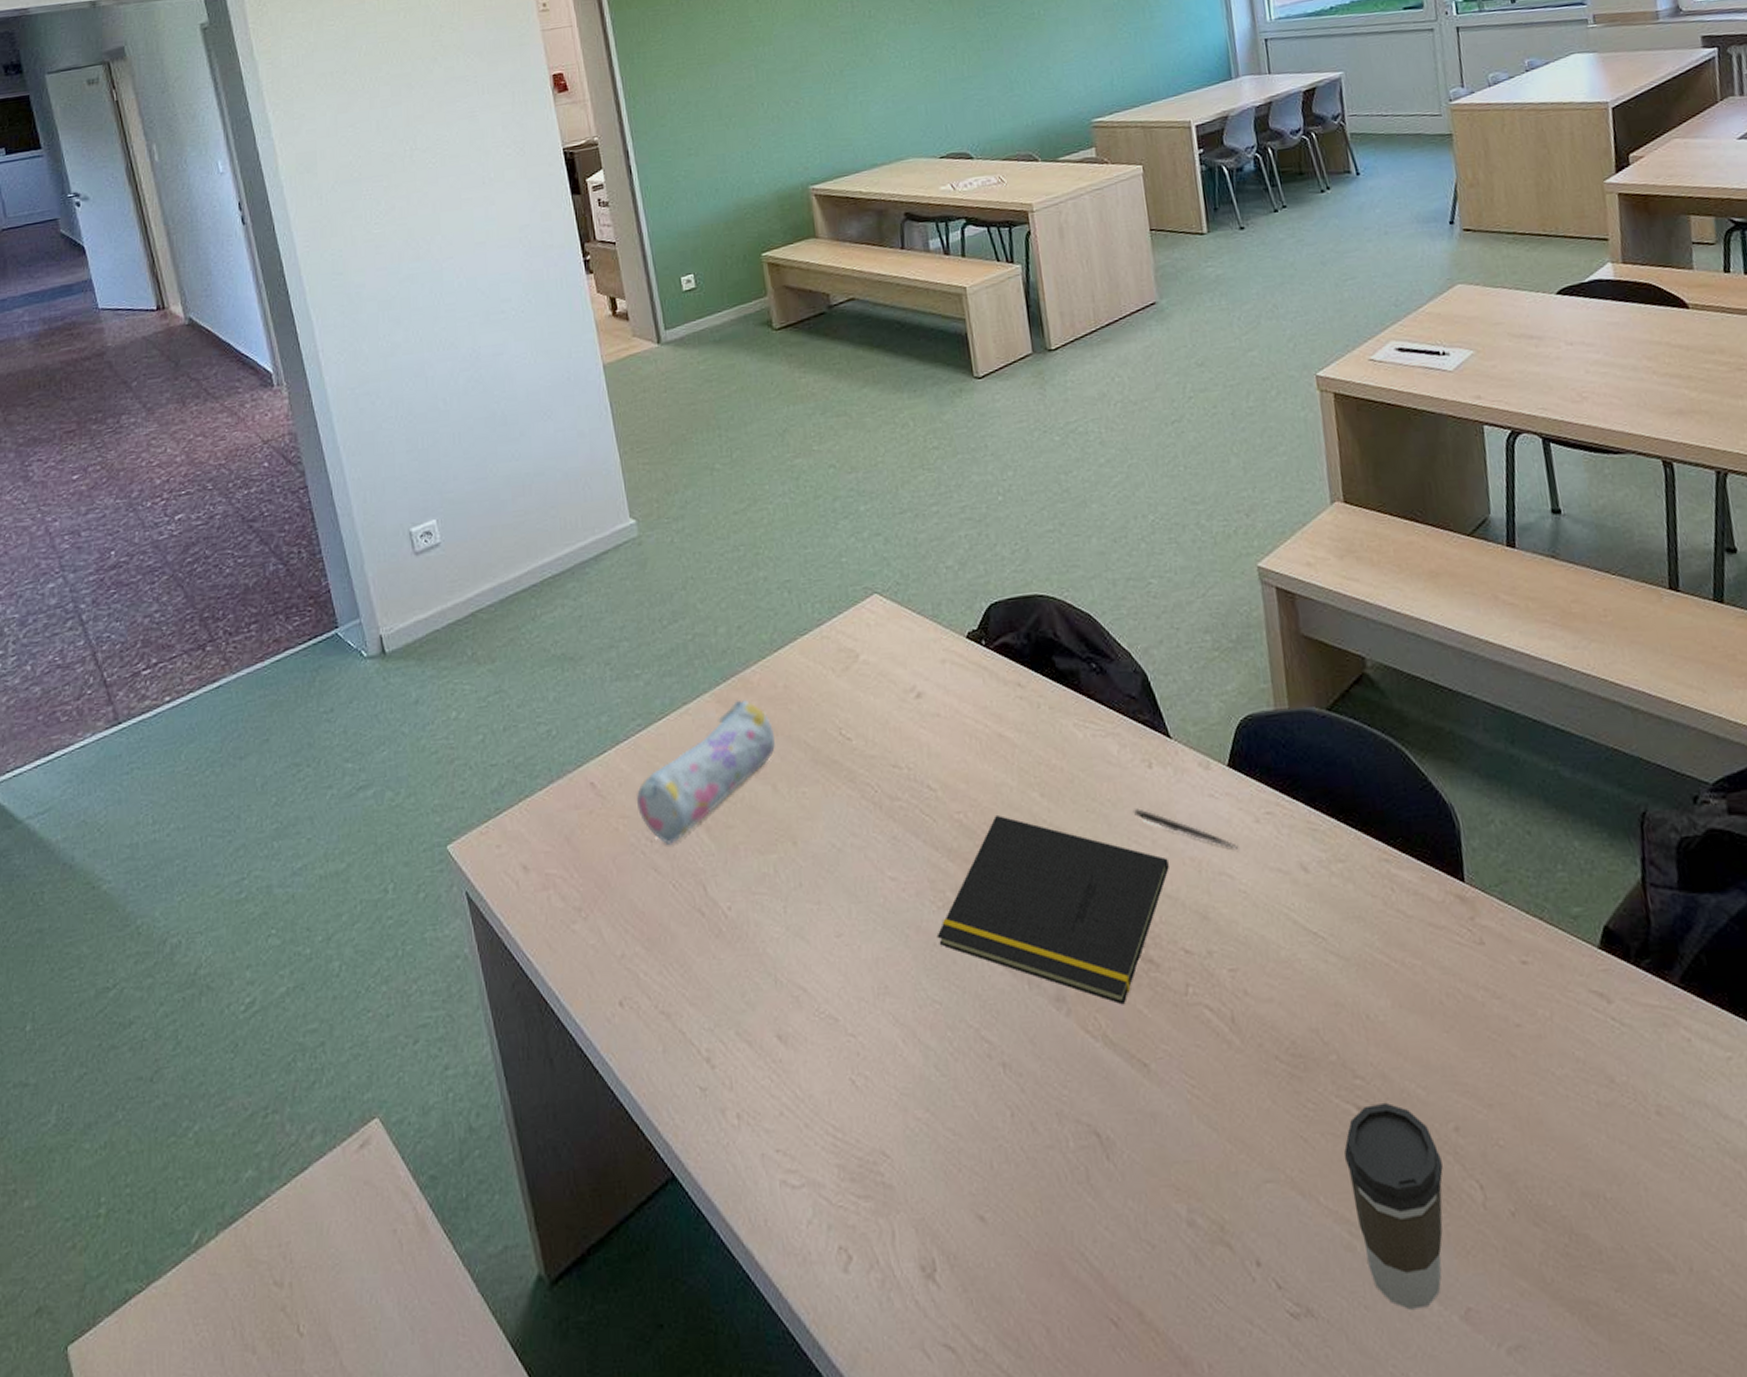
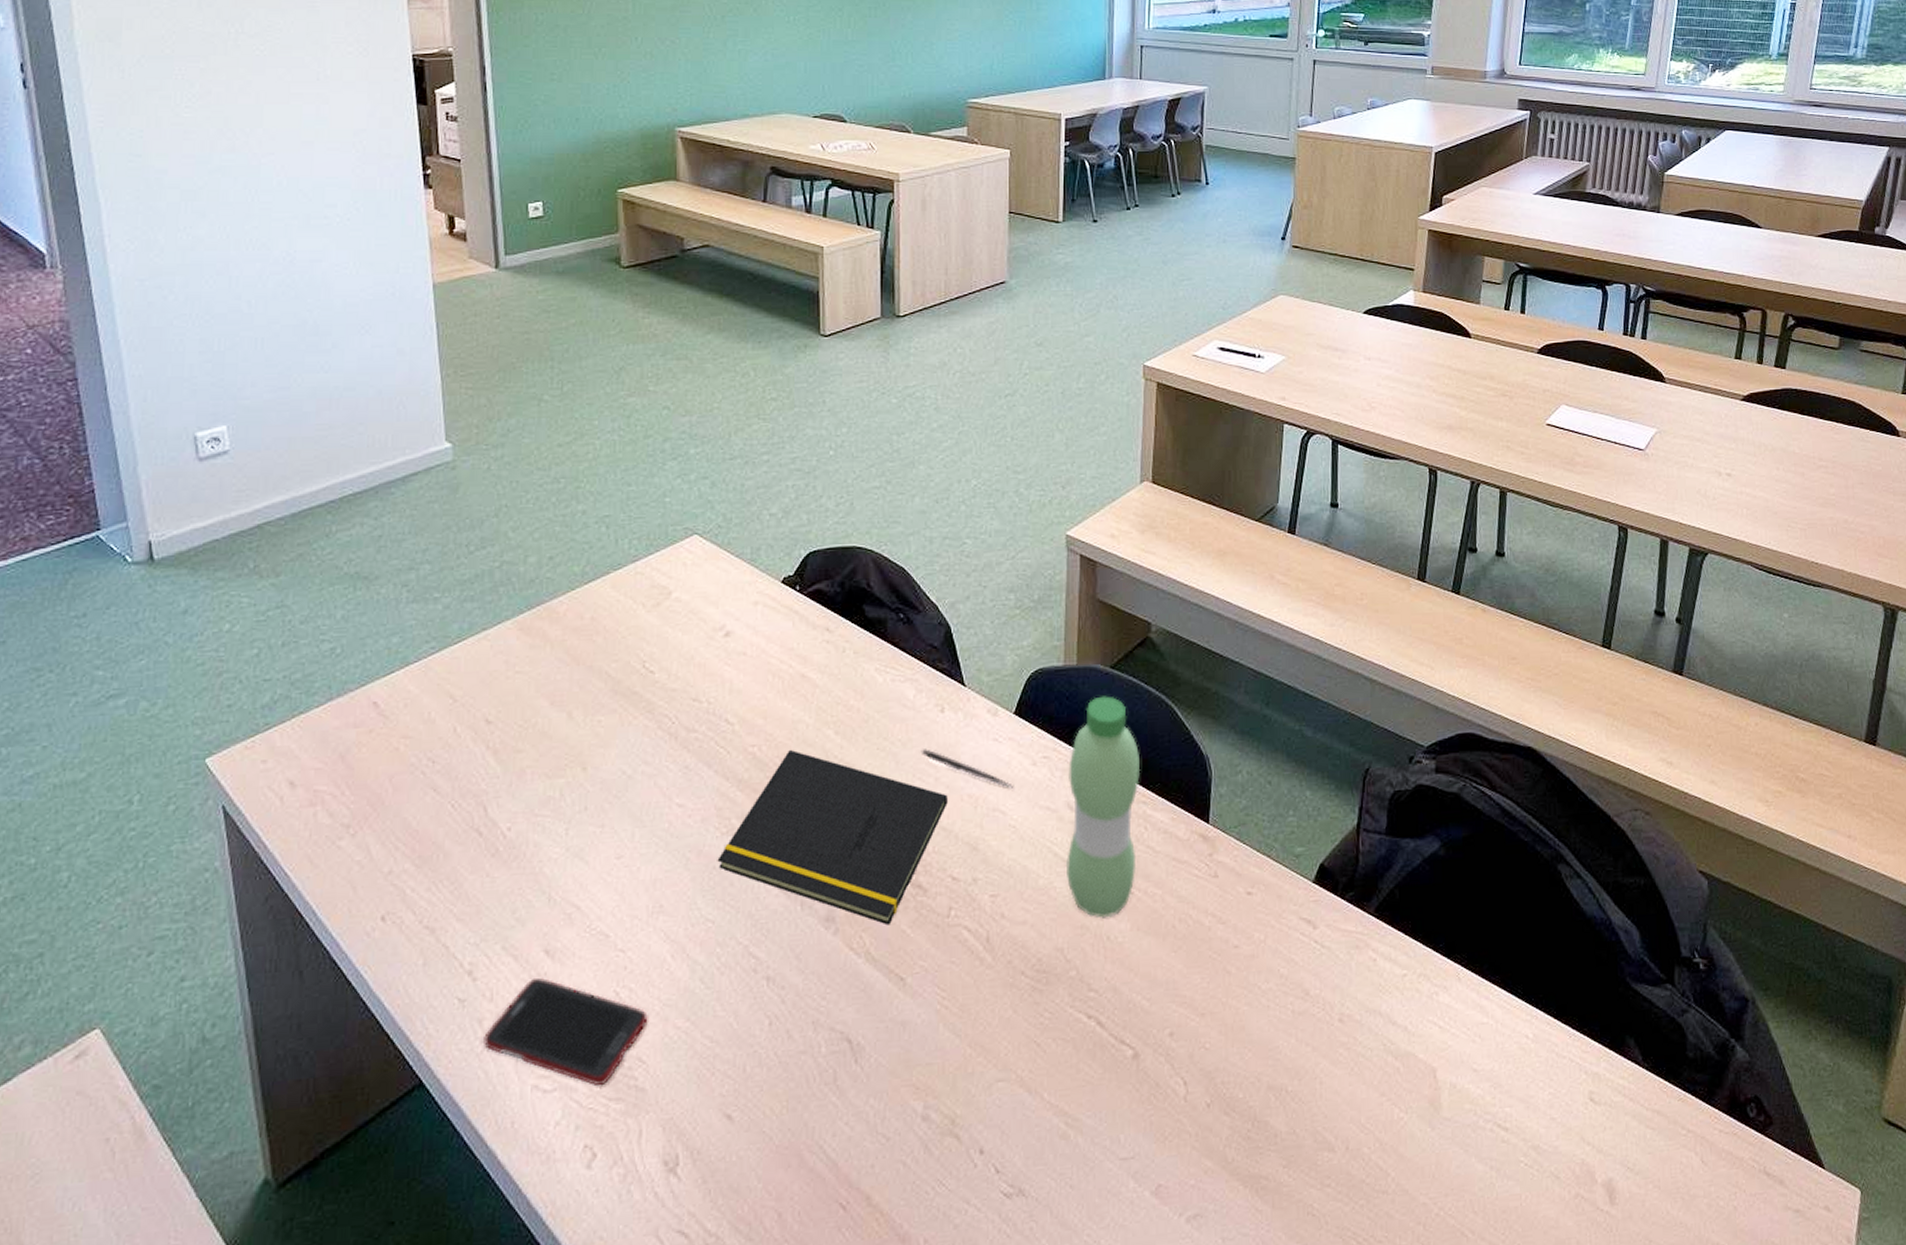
pencil case: present [637,699,775,846] -> none [422,628,575,767]
cell phone: none [727,1064,887,1182] -> present [482,977,648,1086]
water bottle: none [1295,741,1389,994] -> present [1065,696,1141,918]
coffee cup: present [1344,1102,1443,1310] -> none [1070,1011,1154,1187]

